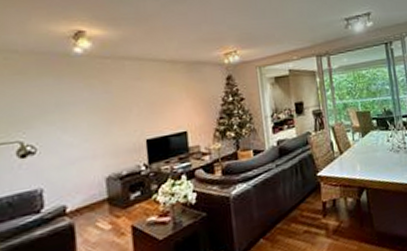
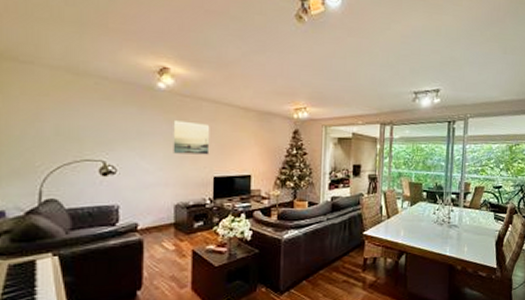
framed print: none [95,83,139,121] -> present [173,120,210,155]

